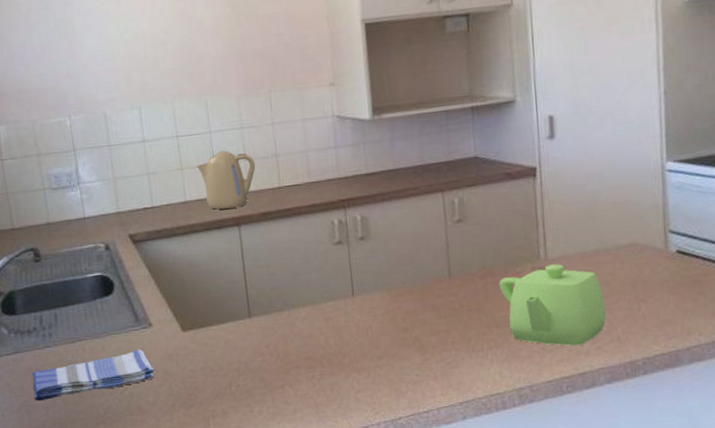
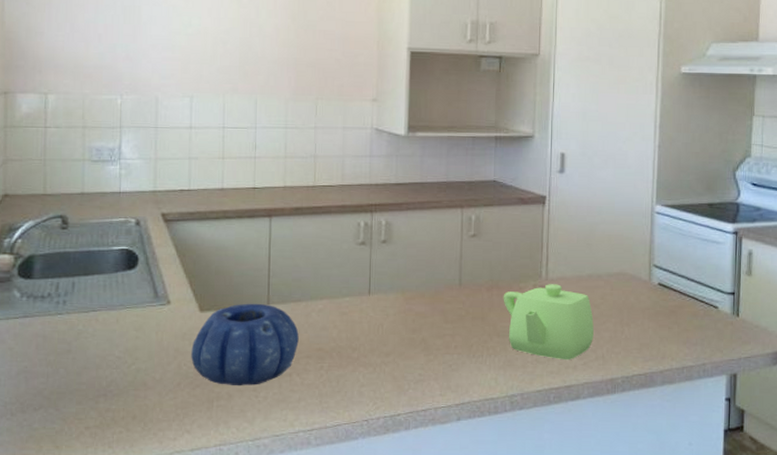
dish towel: present [32,349,156,402] -> none [36,326,167,369]
decorative bowl: none [179,317,287,403] -> present [191,303,299,386]
kettle: present [196,150,256,210] -> none [238,146,294,200]

